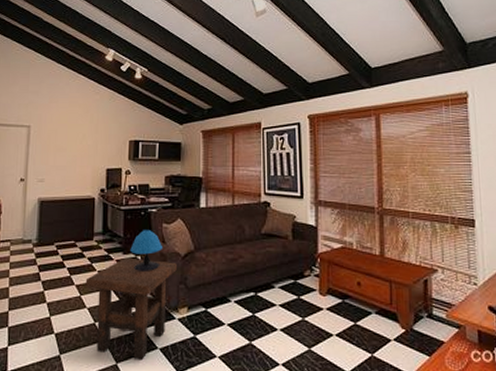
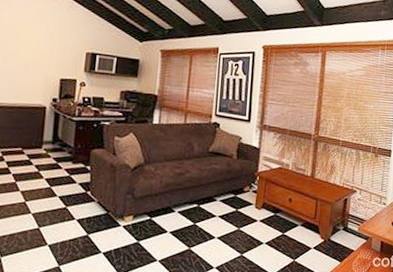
side table: present [85,257,177,361] -> none [31,167,126,263]
table lamp: present [130,230,162,271] -> none [80,141,113,181]

